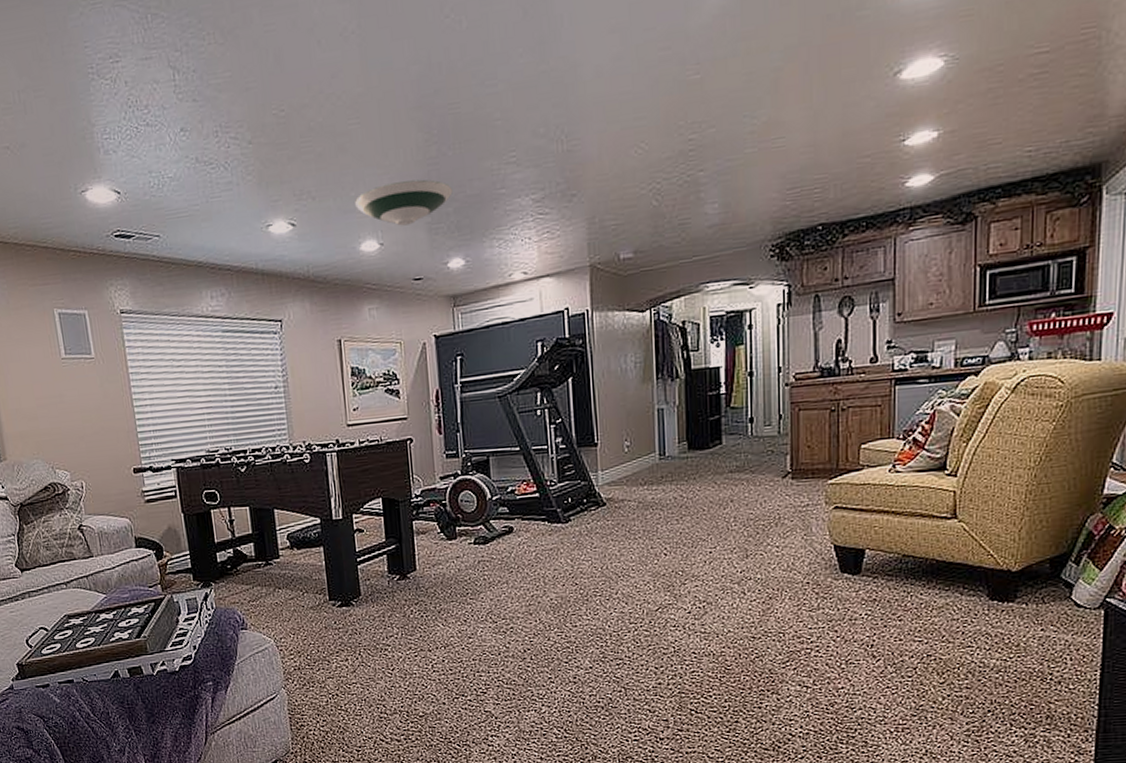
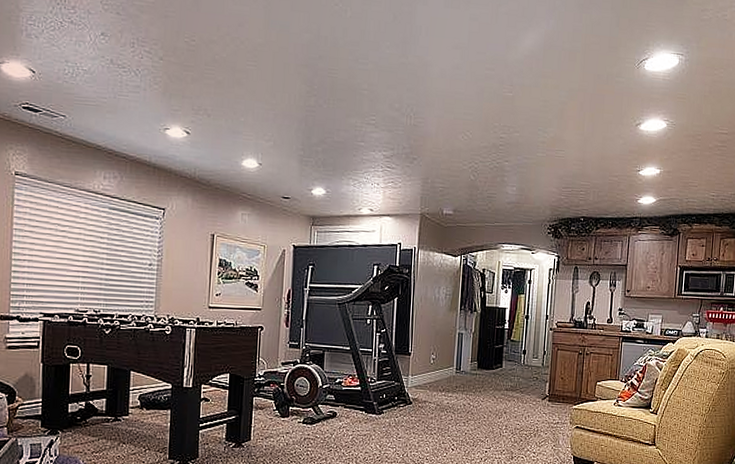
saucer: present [355,179,453,226] -> none [243,118,323,154]

